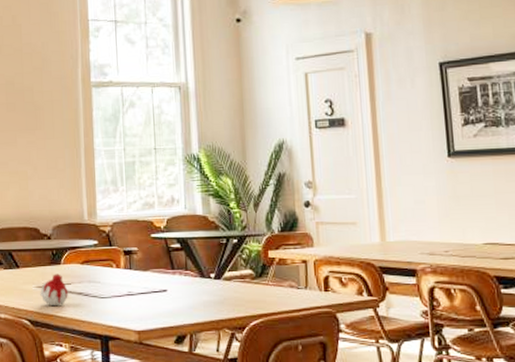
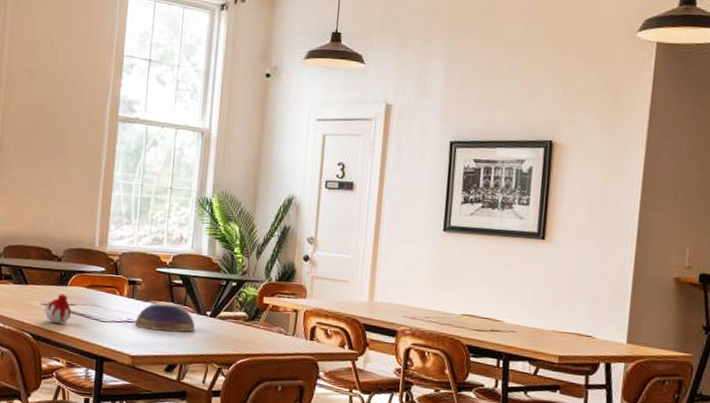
decorative bowl: none [136,269,200,300] -> present [135,301,195,332]

